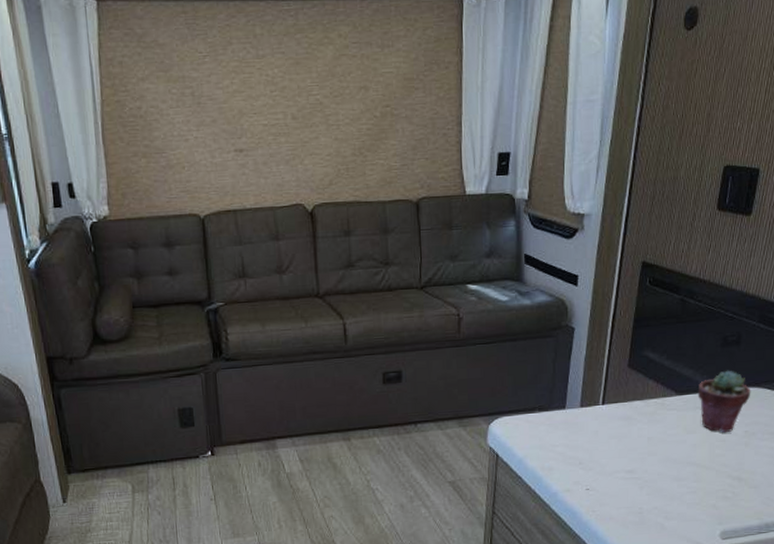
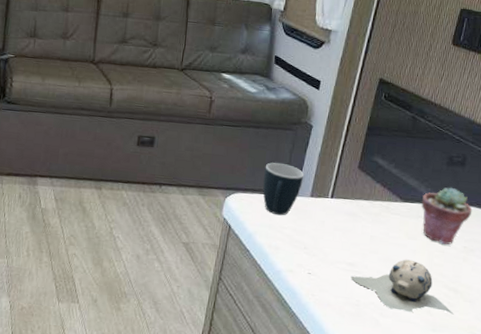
mug: none [528,376,571,434] -> present [262,162,305,216]
piggy bank: none [631,455,740,511] -> present [350,259,454,315]

